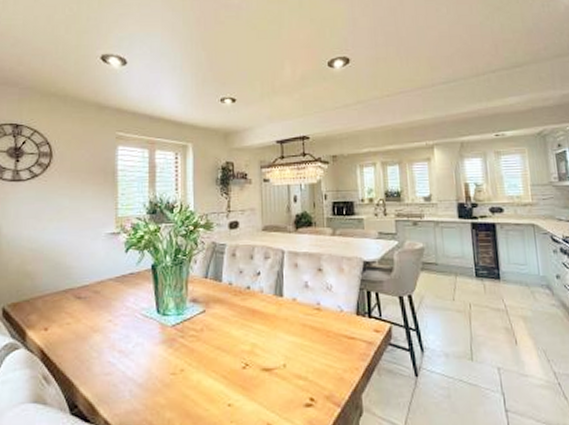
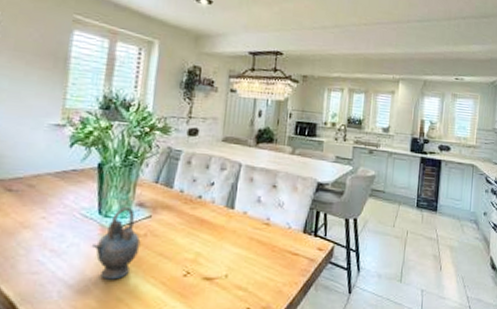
teapot: none [154,303,198,377] -> present [91,206,141,280]

